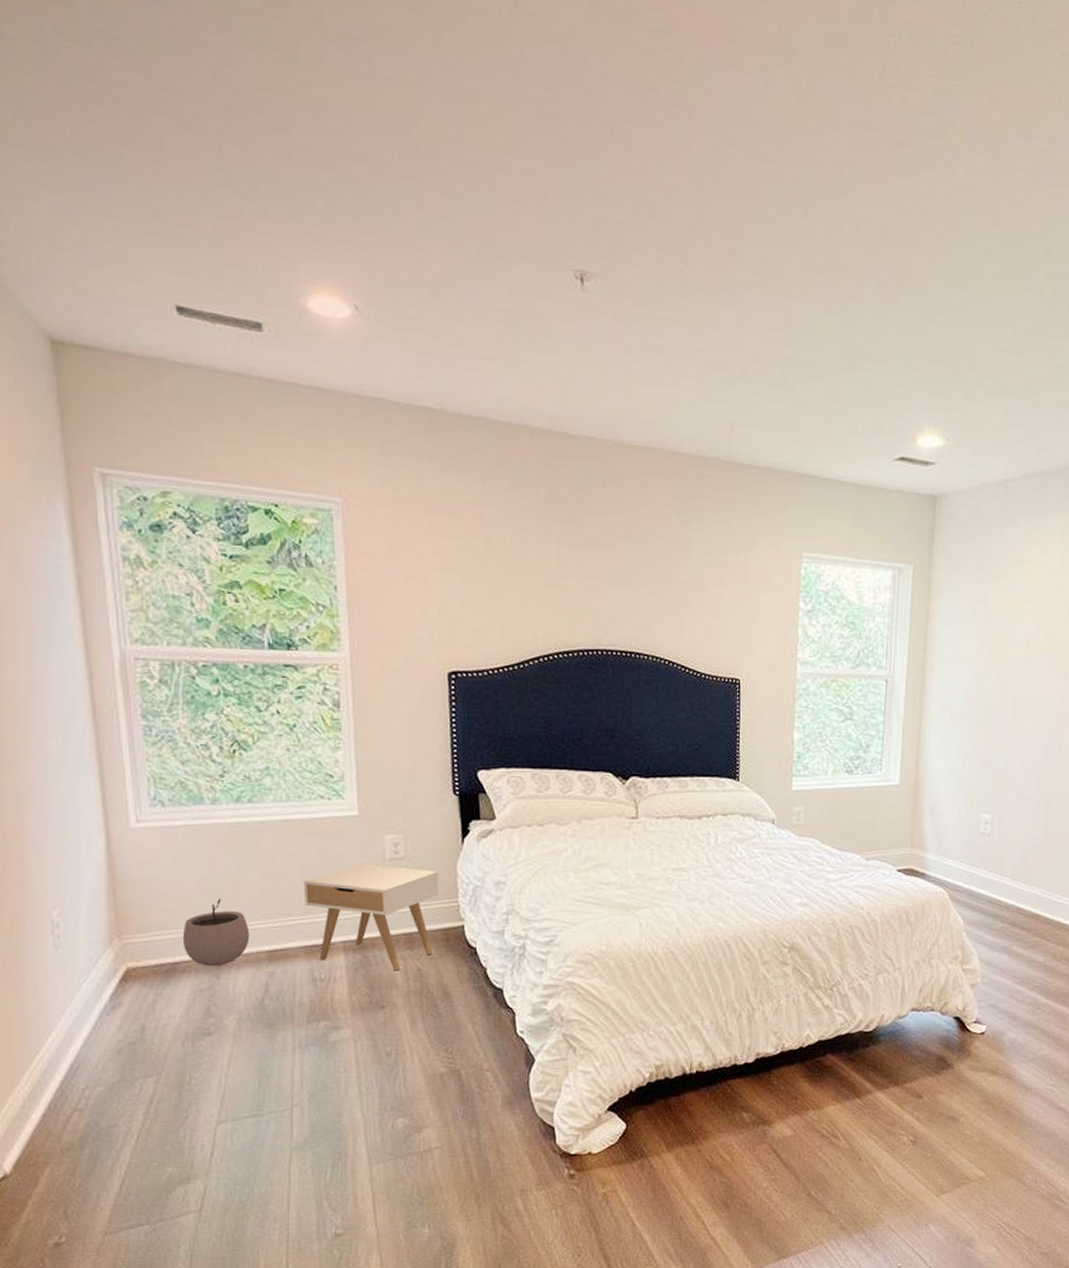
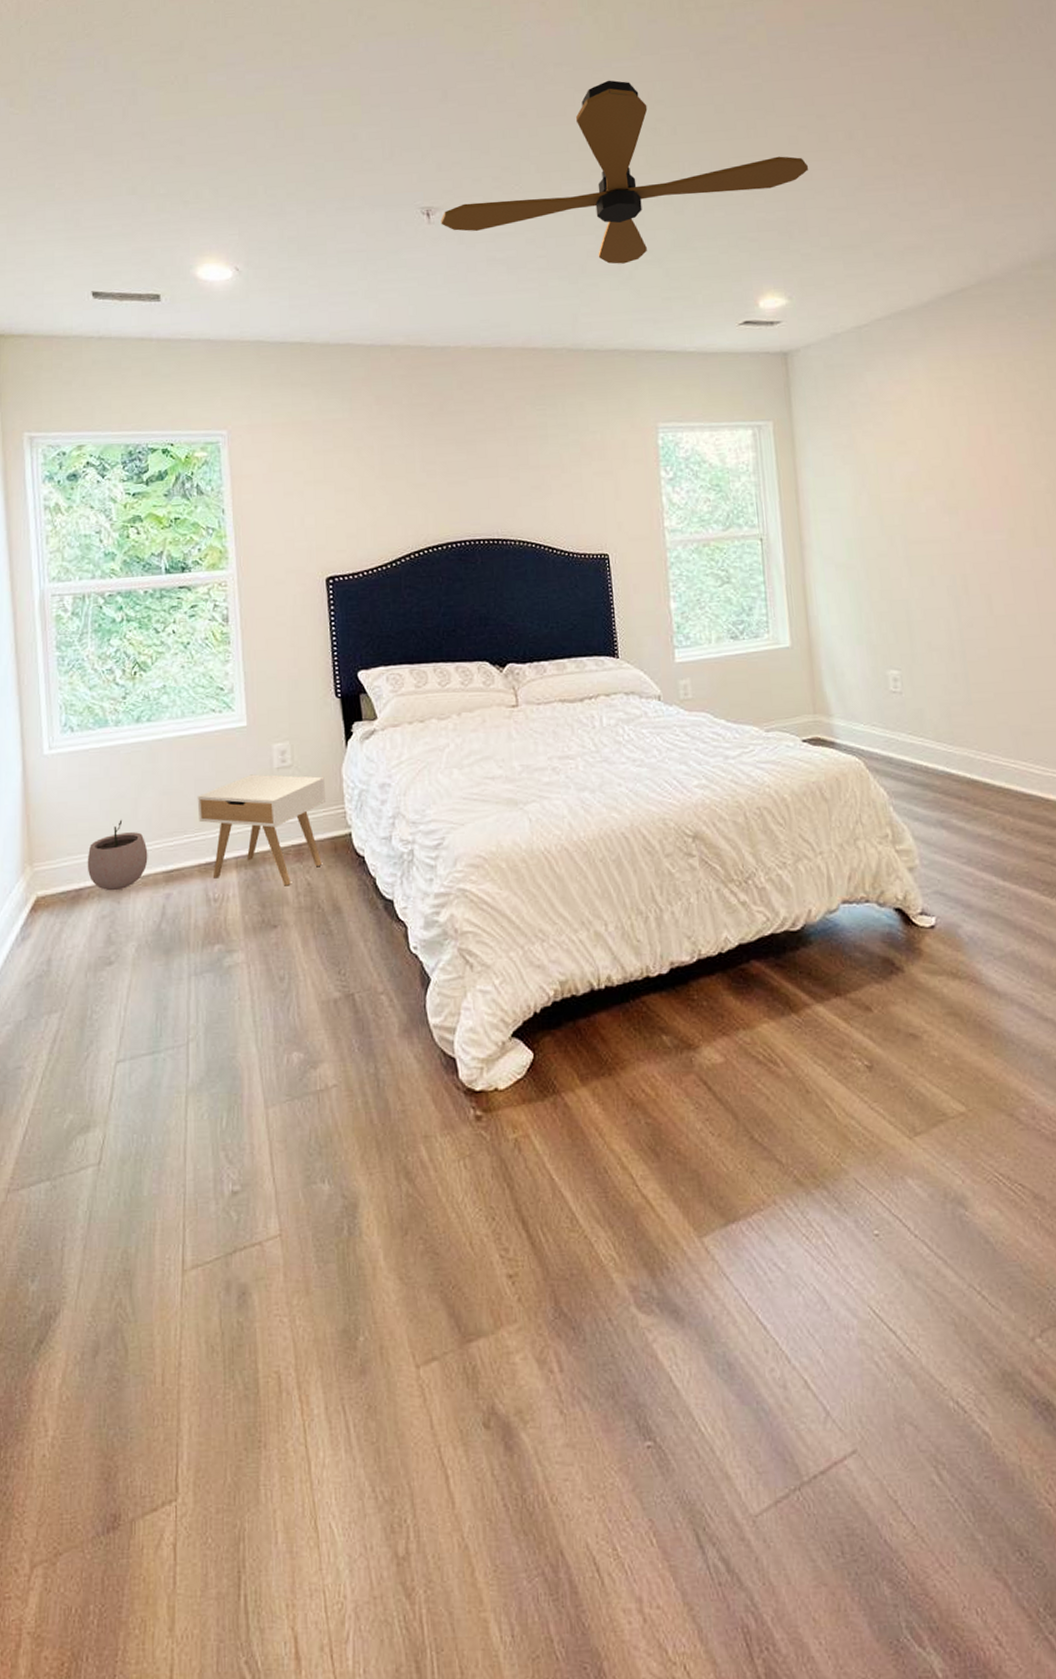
ceiling fan: none [595,154,987,375] -> present [441,80,809,264]

